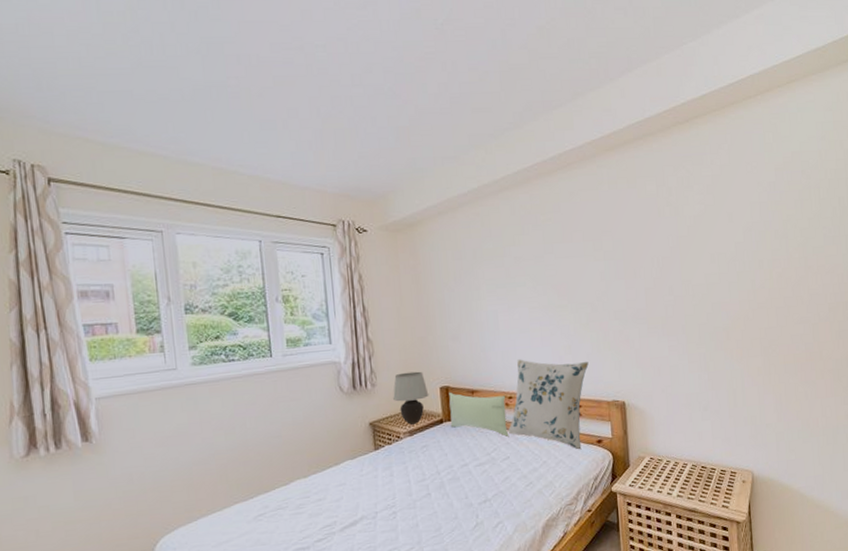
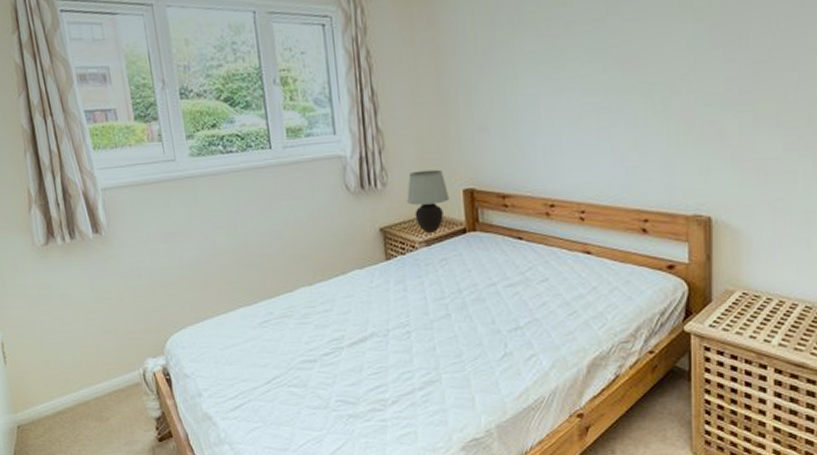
pillow: present [449,392,509,436] -> none [474,195,549,253]
pillow: present [508,359,589,450] -> none [547,157,662,276]

